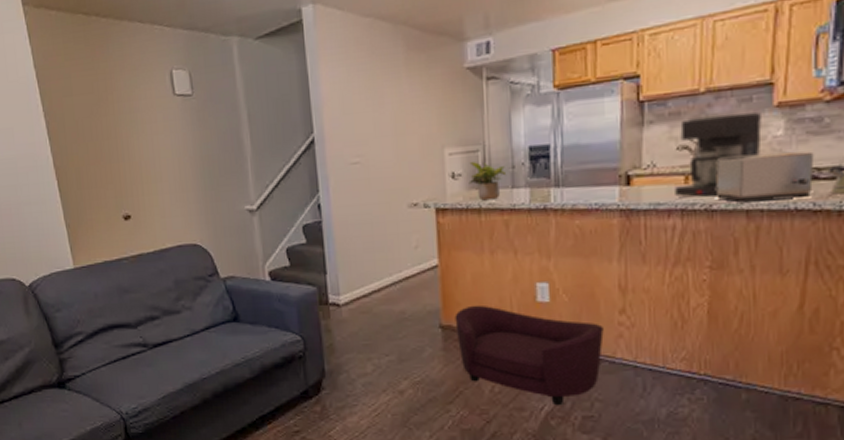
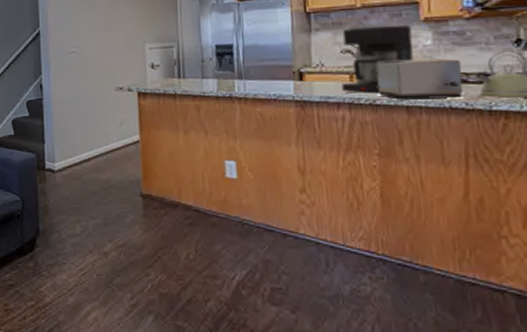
dog bed: present [455,305,604,406] -> none [154,177,287,277]
potted plant: present [468,162,507,203] -> none [165,56,198,89]

